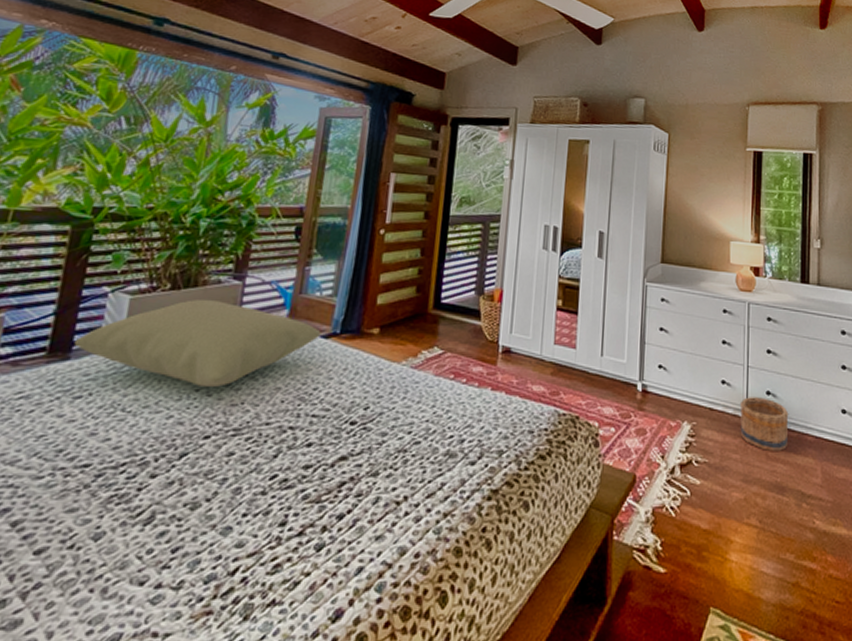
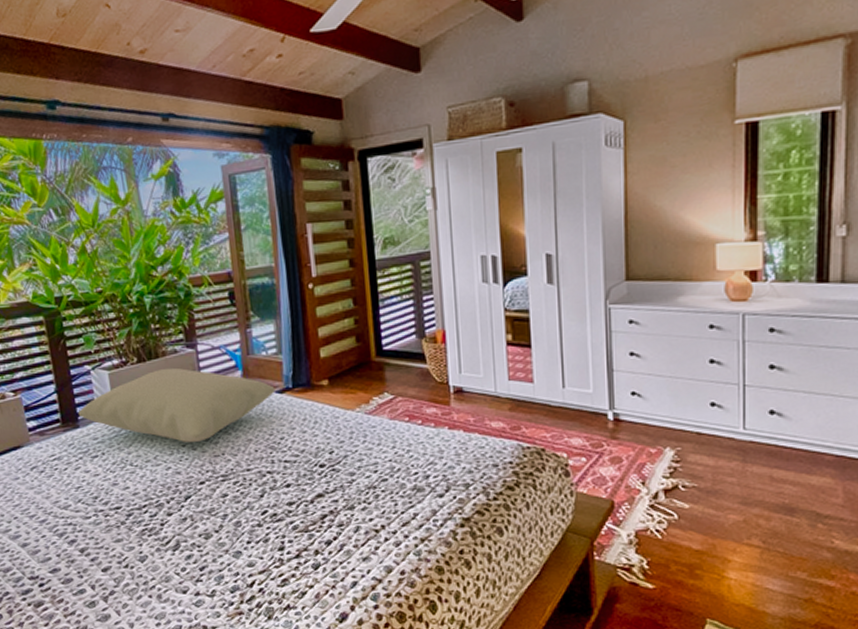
basket: present [739,397,789,451] -> none [734,417,800,472]

